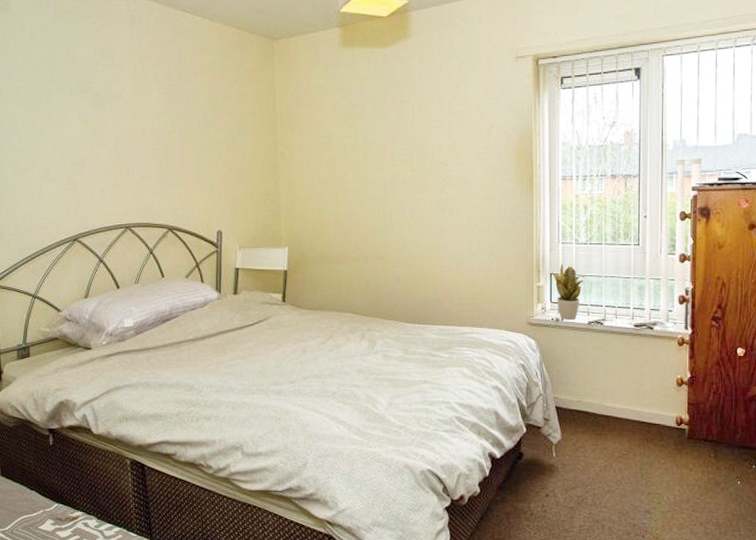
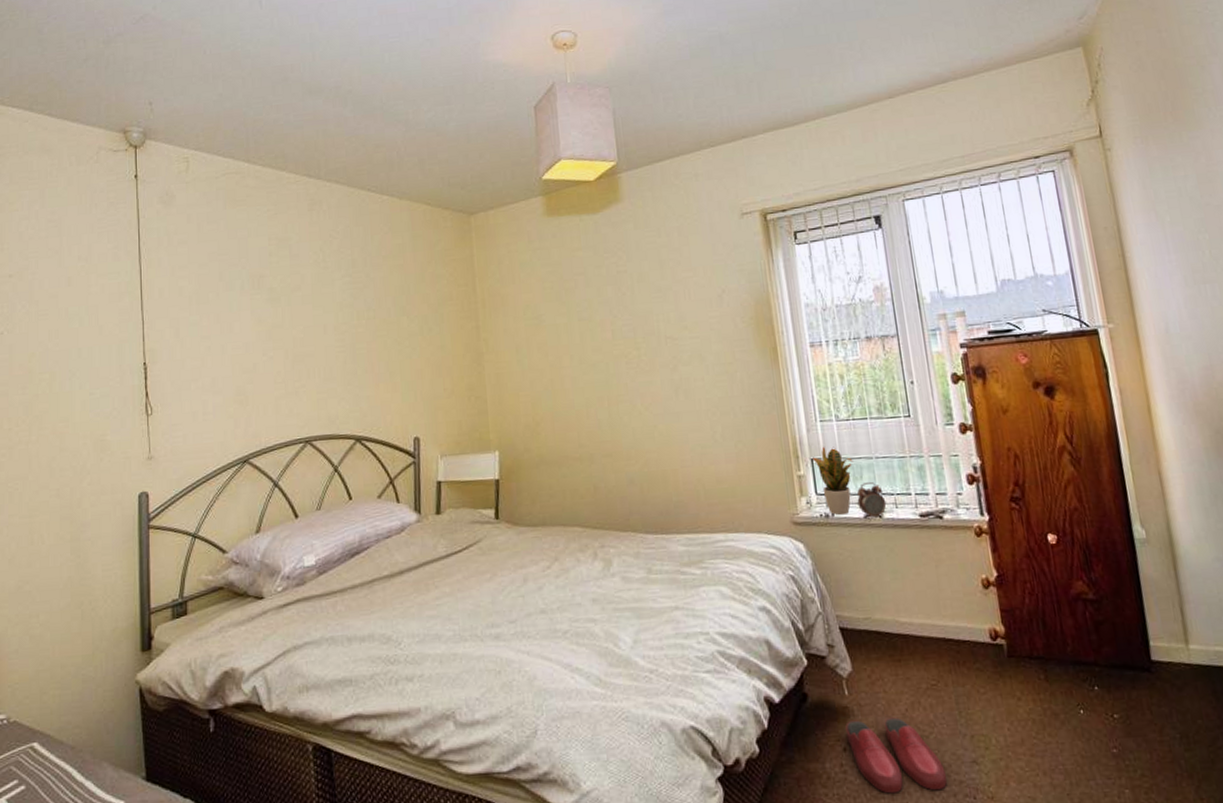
slippers: none [550,475,623,530] -> present [845,717,947,794]
alarm clock: none [584,295,608,325] -> present [857,481,887,519]

